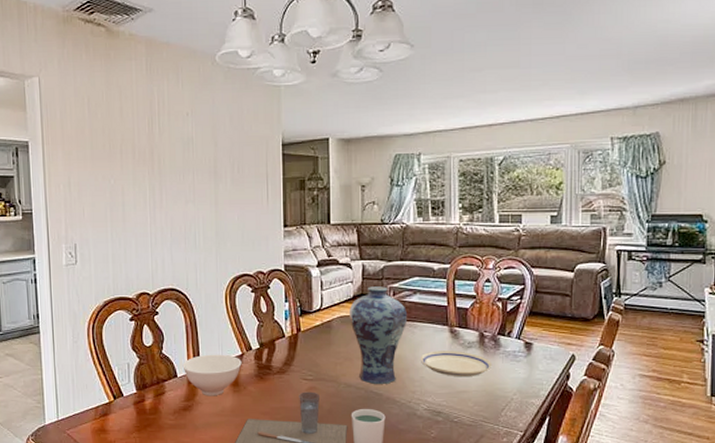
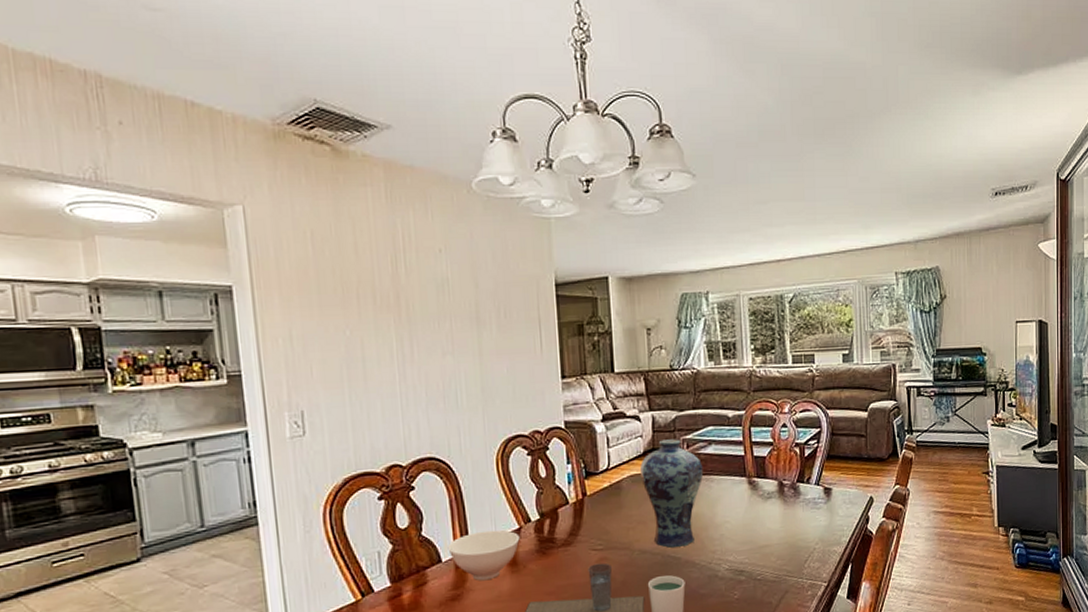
plate: present [420,351,493,378] -> none [718,502,793,531]

